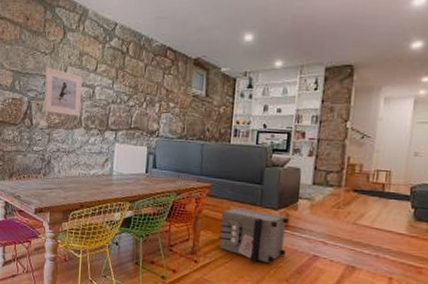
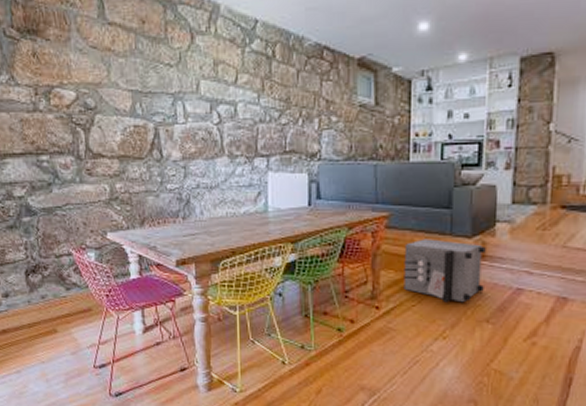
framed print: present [44,67,83,117] -> none [173,83,222,143]

